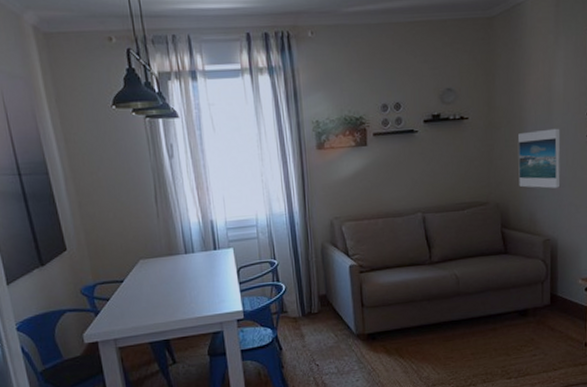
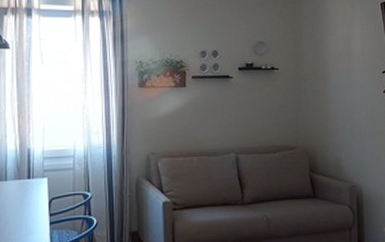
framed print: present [517,128,561,189] -> none [322,83,363,137]

